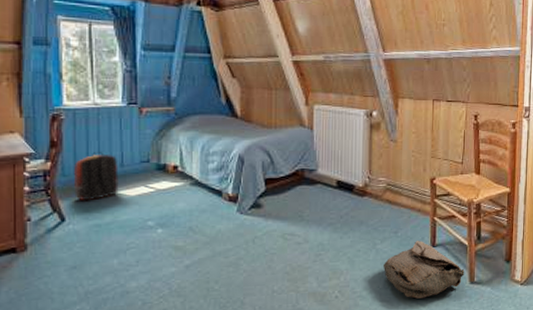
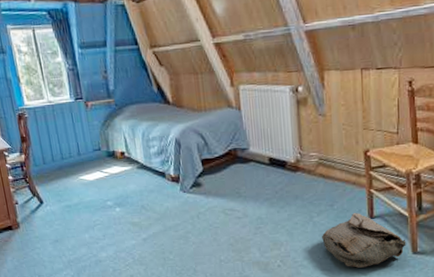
backpack: present [74,152,119,200] -> none [42,144,80,186]

